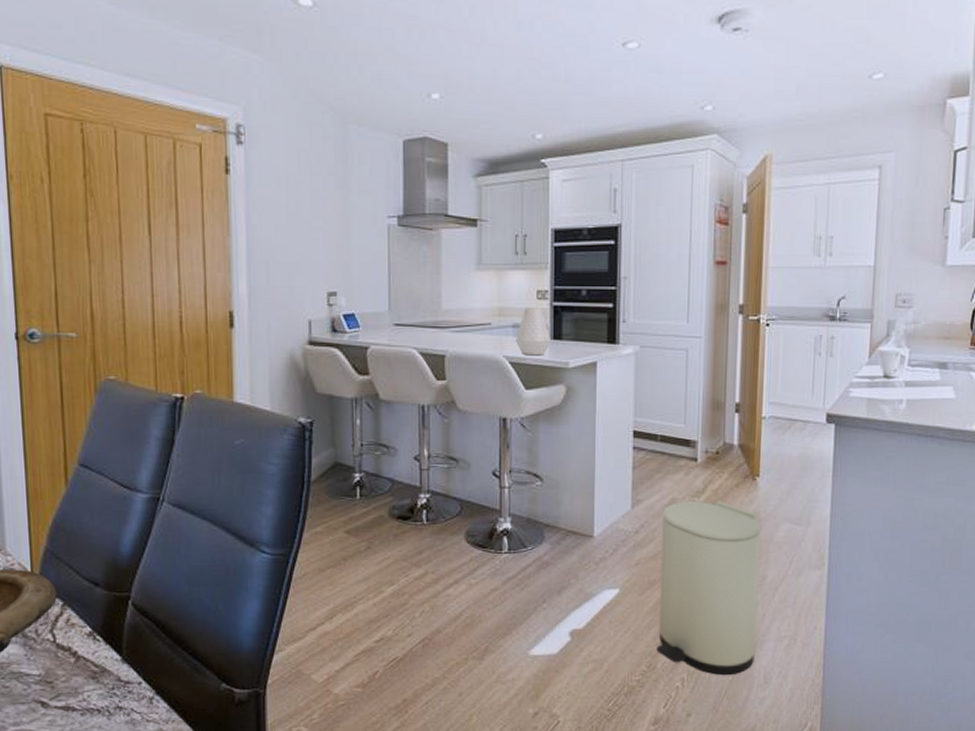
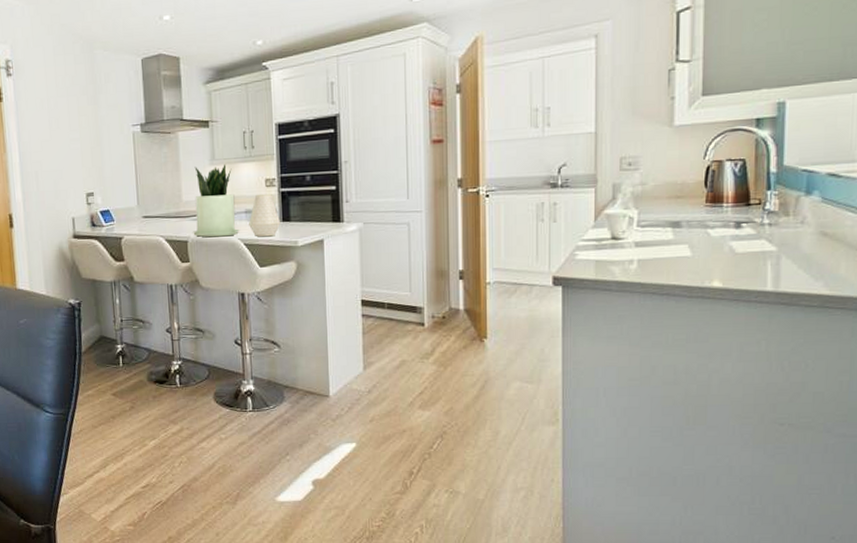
planter: none [452,269,506,353] -> present [193,164,240,238]
pedal bin: present [656,501,761,675] -> none [393,362,493,523]

